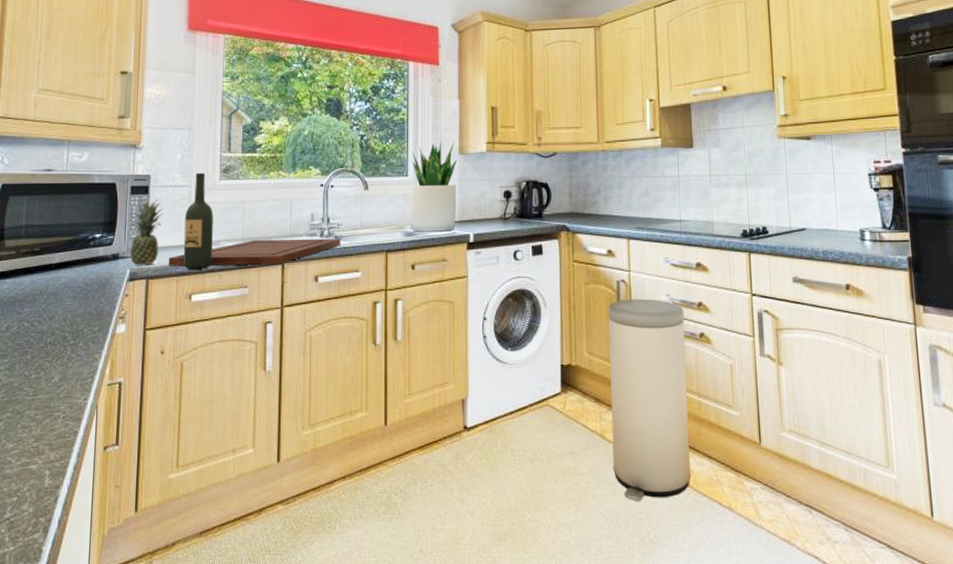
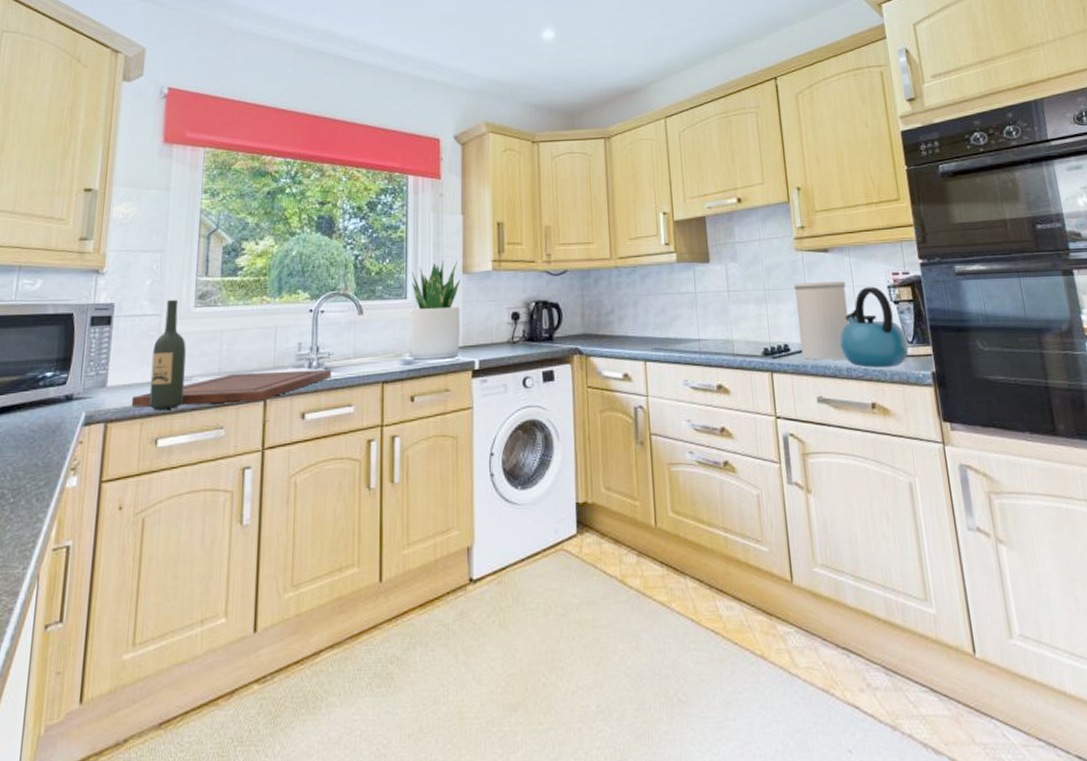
fruit: present [130,198,163,266] -> none [87,330,128,408]
pedal bin: present [608,298,692,502] -> none [625,425,721,656]
canister: none [774,168,828,243] -> present [793,281,849,360]
kettle: none [817,174,886,251] -> present [839,286,909,368]

